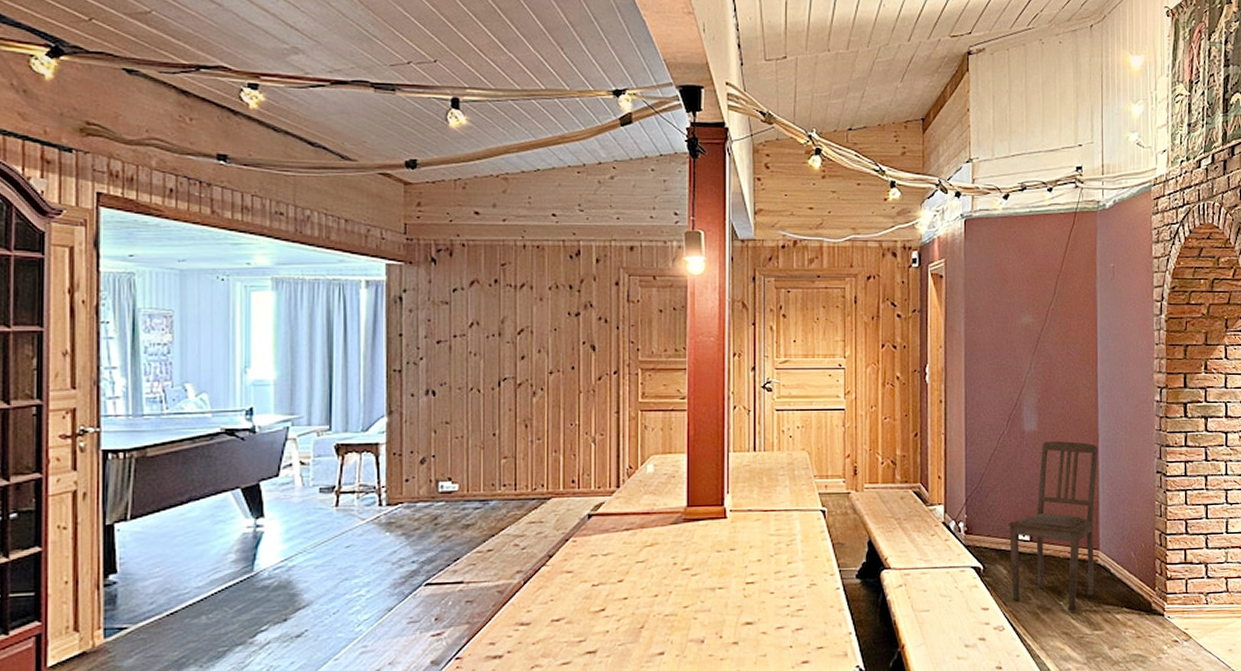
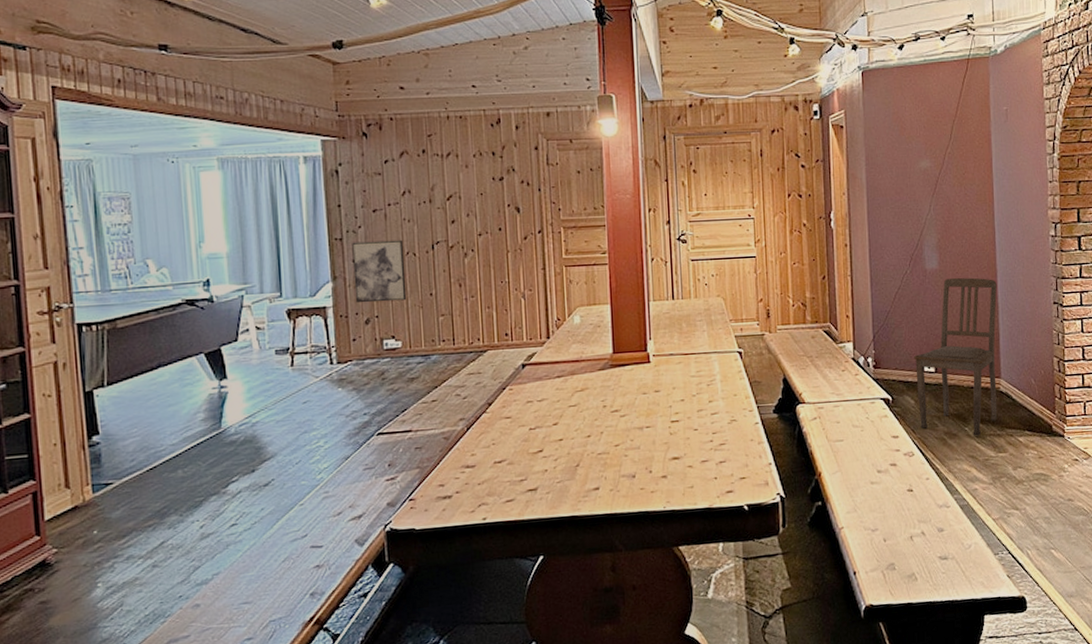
wall art: none [411,374,468,441] -> present [352,239,407,303]

